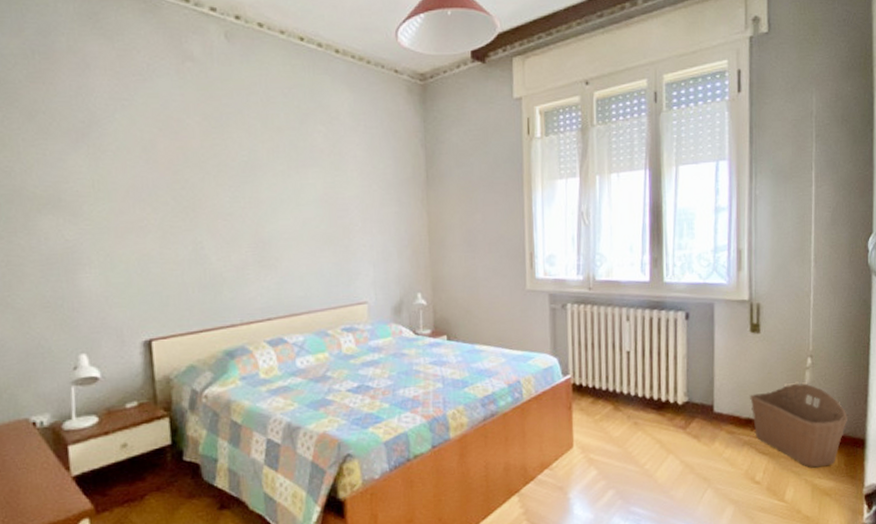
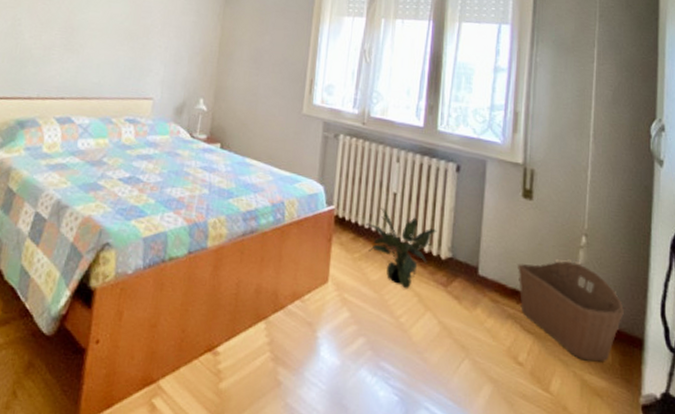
potted plant: none [602,368,672,439] -> present [365,208,437,289]

